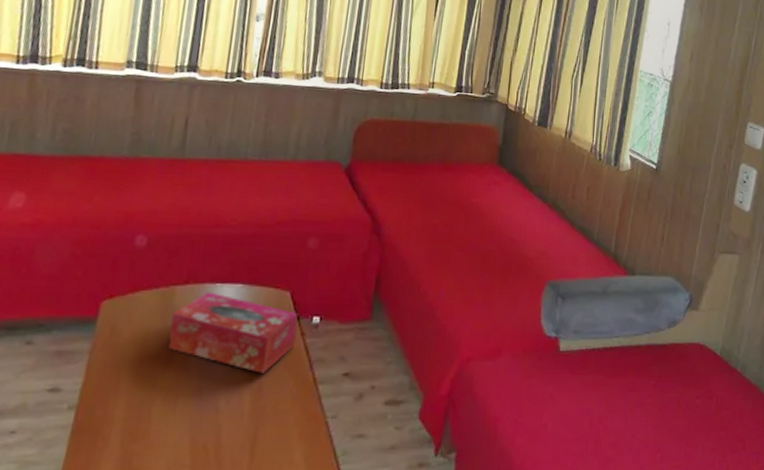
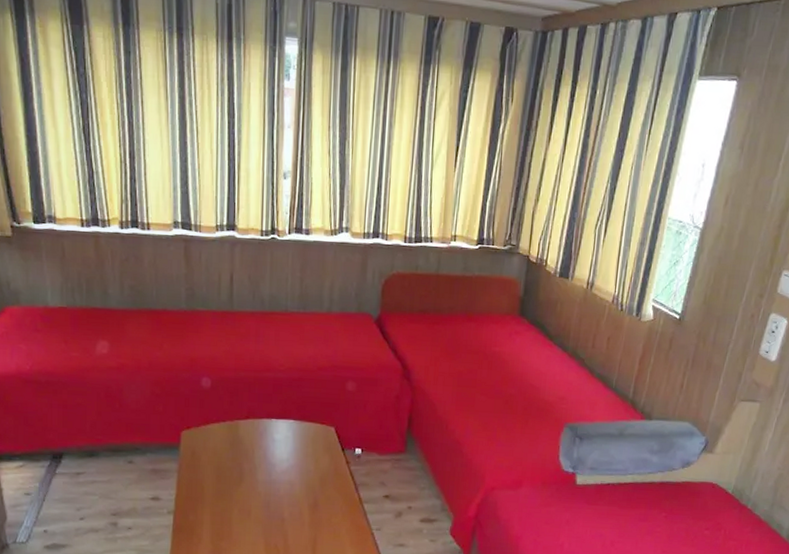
tissue box: present [168,292,298,373] -> none [238,426,343,493]

